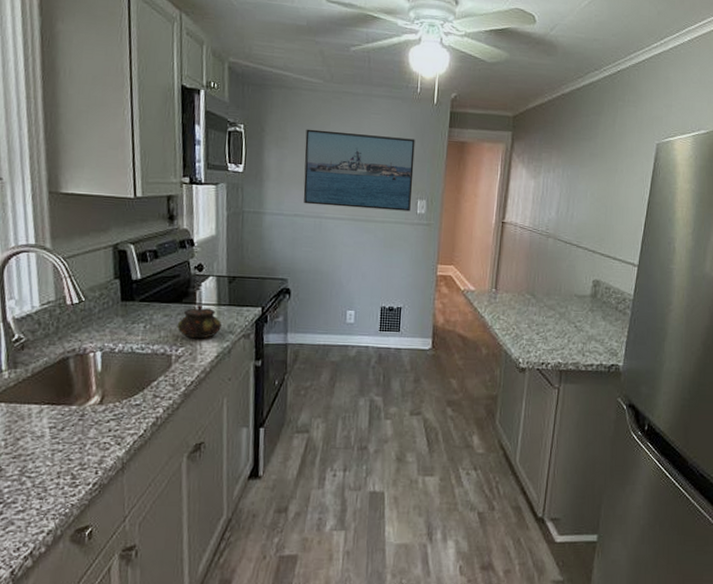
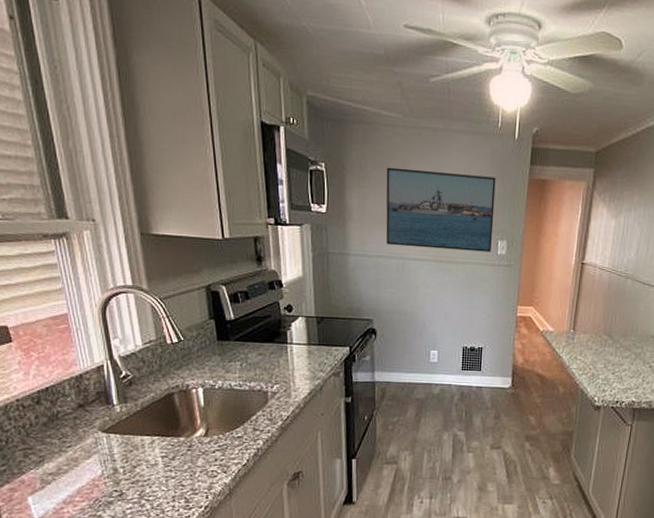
teapot: present [177,304,222,339] -> none [271,344,313,377]

